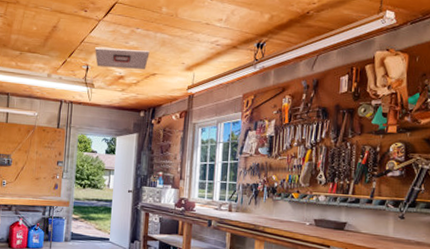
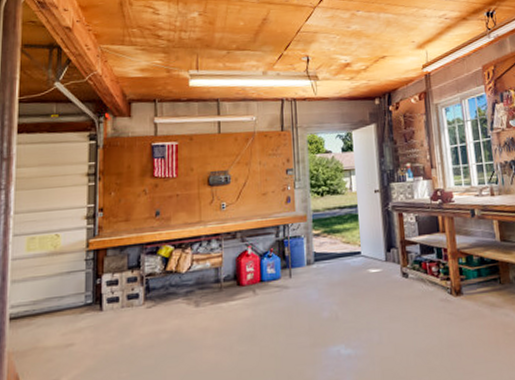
ceiling vent: present [95,47,150,69] -> none [314,33,376,57]

